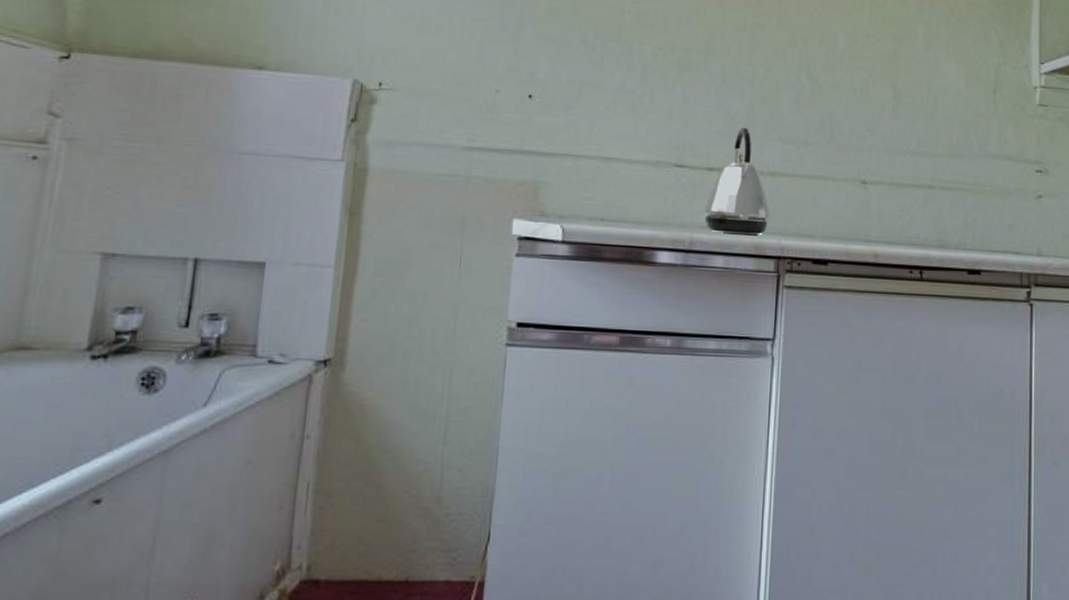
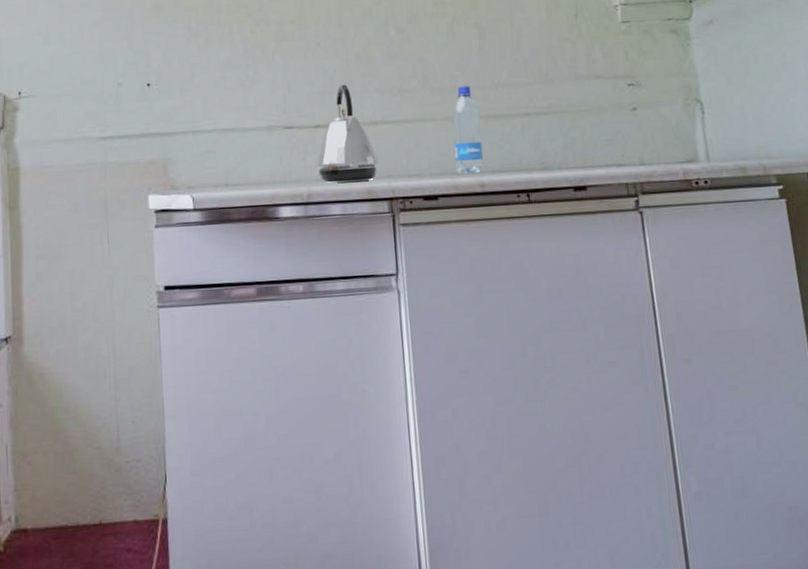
bottle: none [851,147,884,243] -> present [452,86,484,174]

